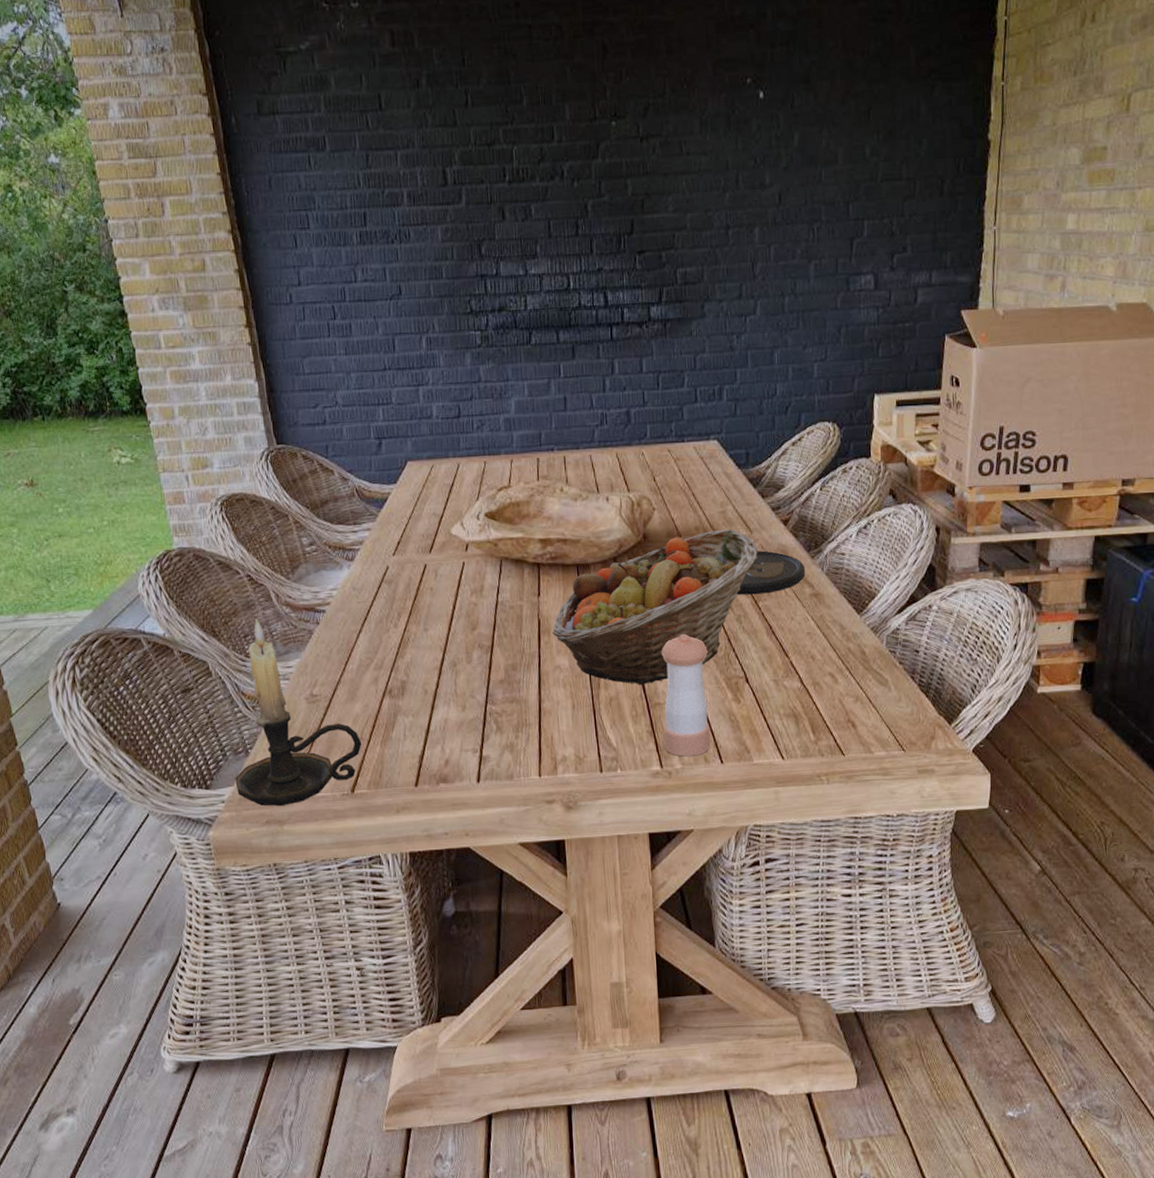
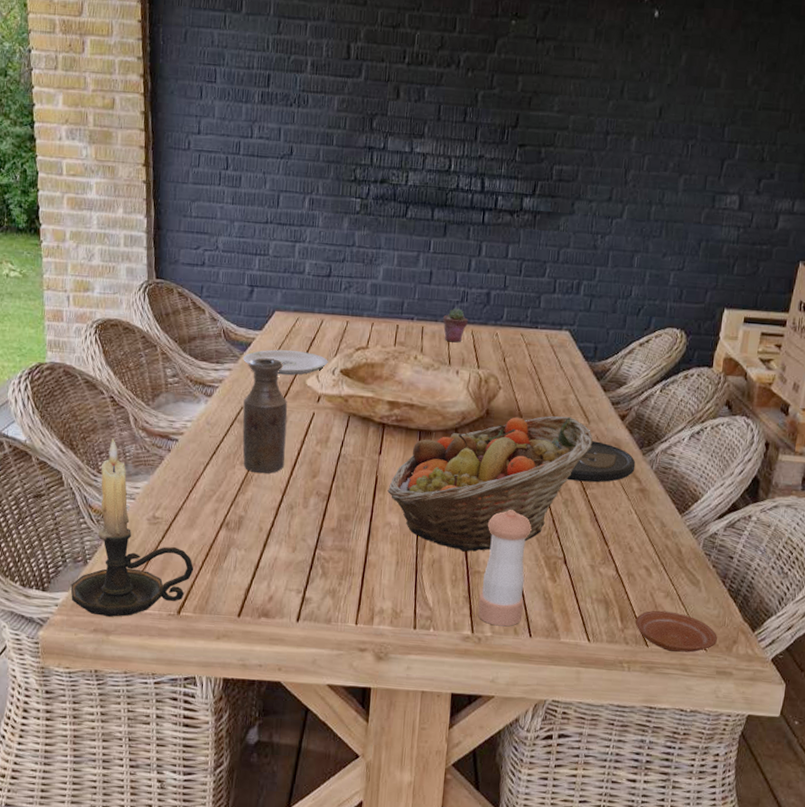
plate: none [381,499,471,528] -> present [243,349,328,375]
bottle: none [388,511,441,634] -> present [242,358,288,474]
potted succulent: none [584,432,611,469] -> present [443,308,468,343]
plate: none [827,716,914,758] -> present [635,610,717,653]

